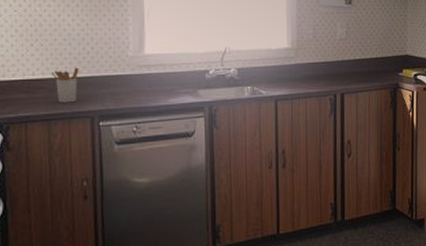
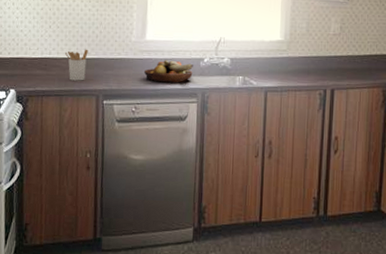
fruit bowl: none [145,74,198,98] -> present [144,60,193,83]

